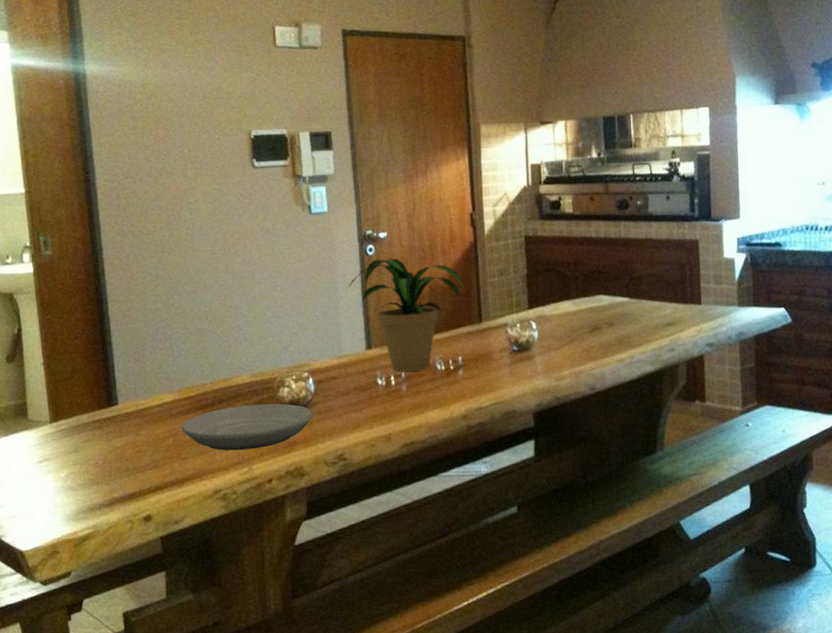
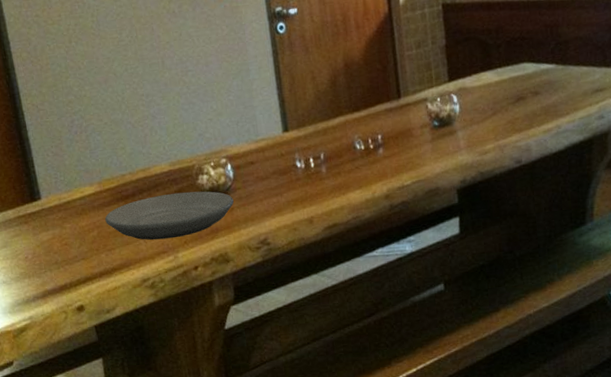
potted plant: present [349,258,465,372] -> none [261,35,382,153]

